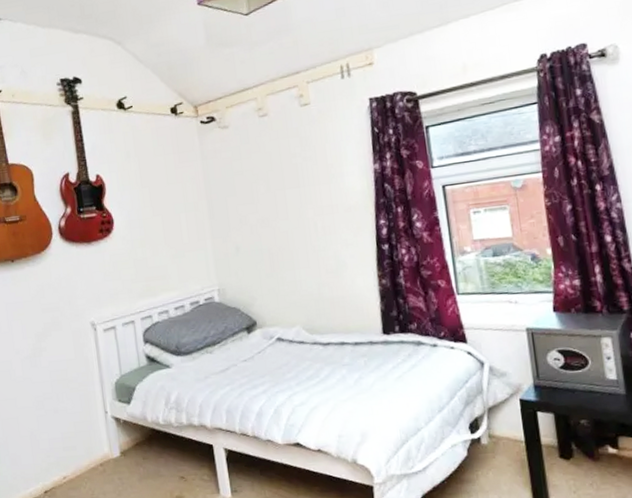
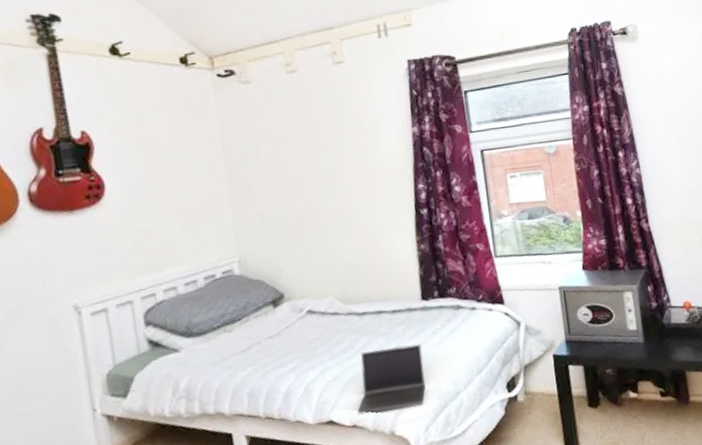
laptop computer: none [322,377,387,441] -> present [357,343,426,415]

